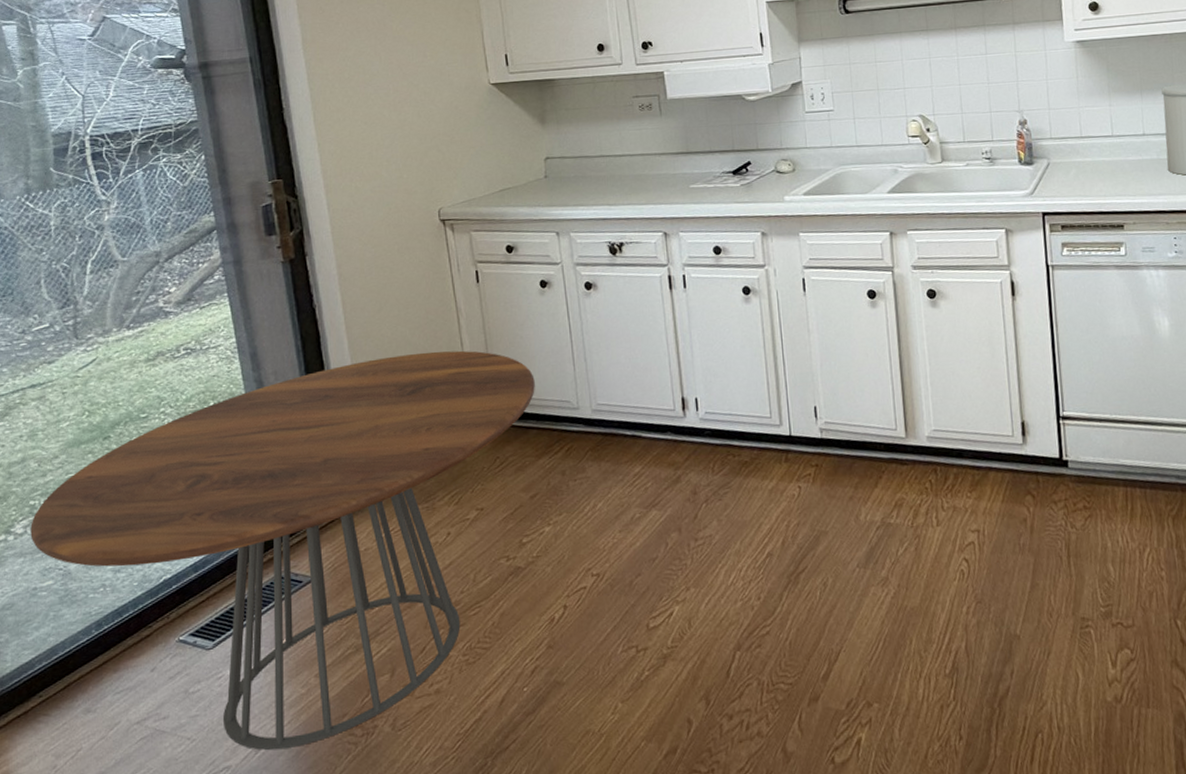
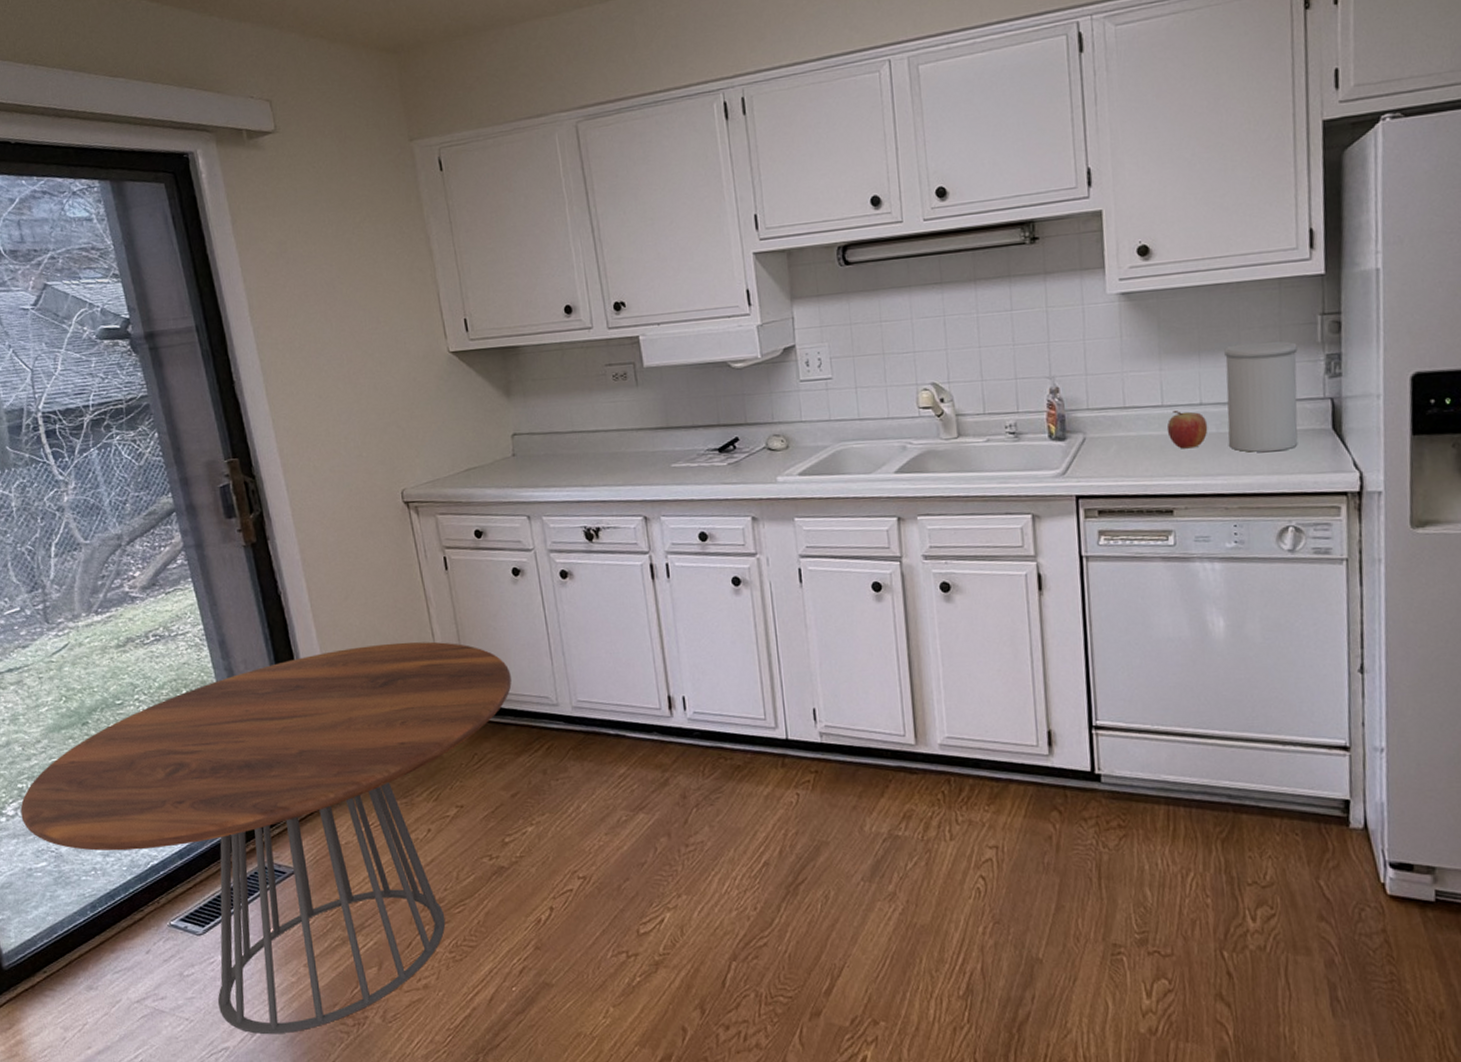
fruit: none [1116,139,1151,173] -> present [1166,410,1208,449]

